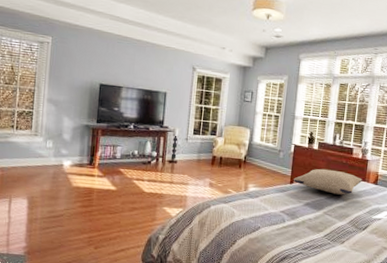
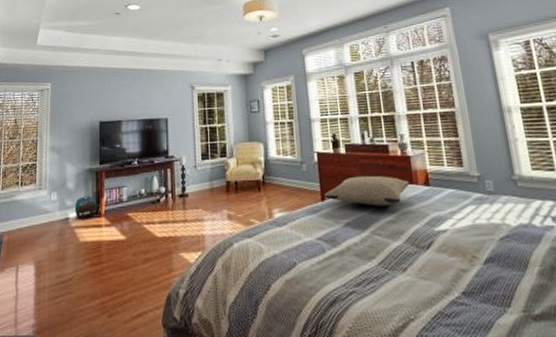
backpack: none [69,148,93,168] -> present [74,196,98,220]

